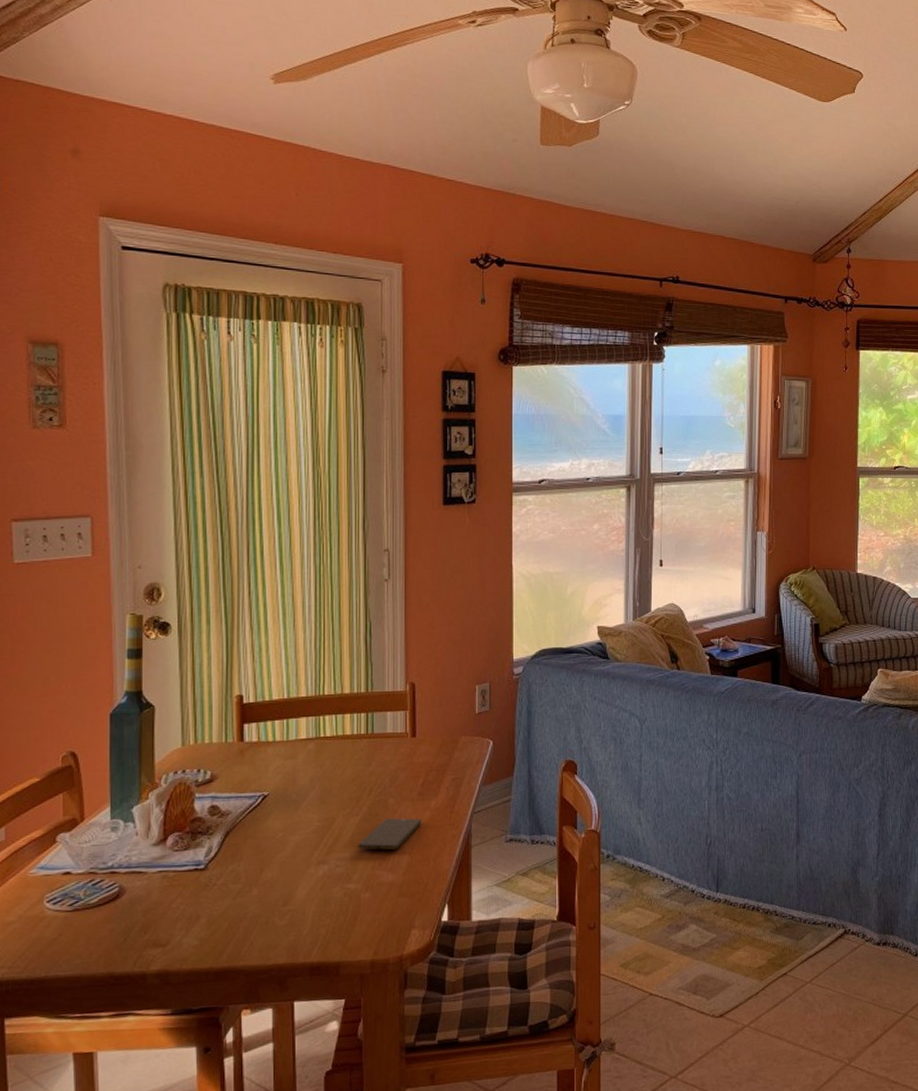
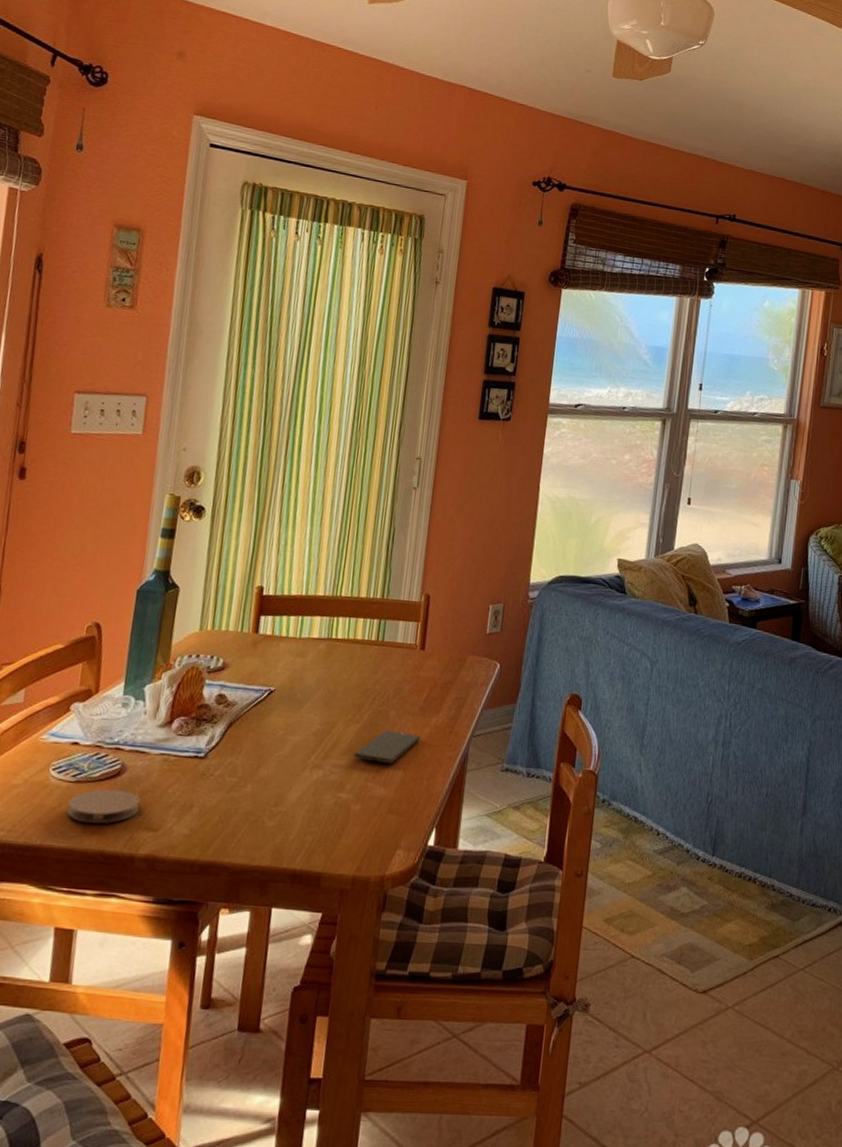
coaster: none [69,911,145,949] -> present [67,788,140,824]

